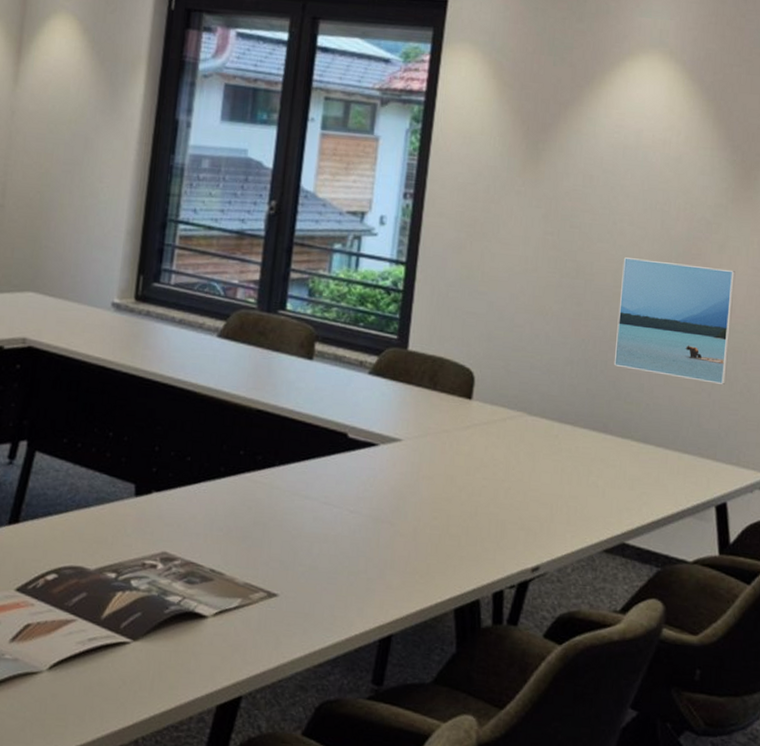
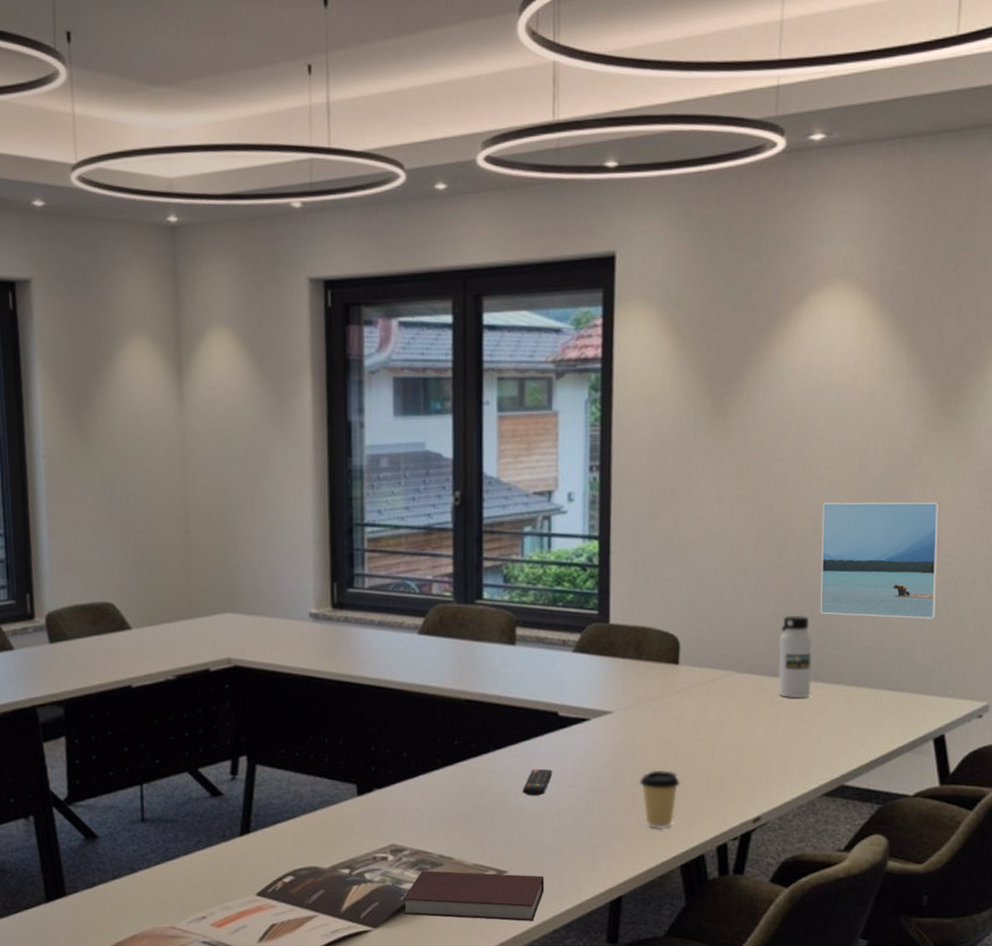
notebook: none [166,584,315,651] -> present [403,870,545,921]
remote control: none [302,489,336,518] -> present [522,768,553,796]
coffee cup: none [421,505,462,569] -> present [639,770,680,830]
water bottle: none [567,363,603,448] -> present [778,615,812,699]

